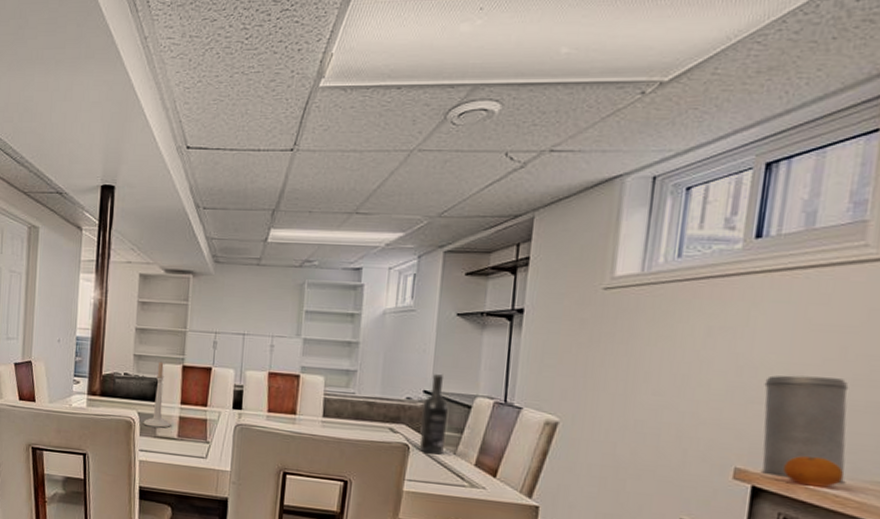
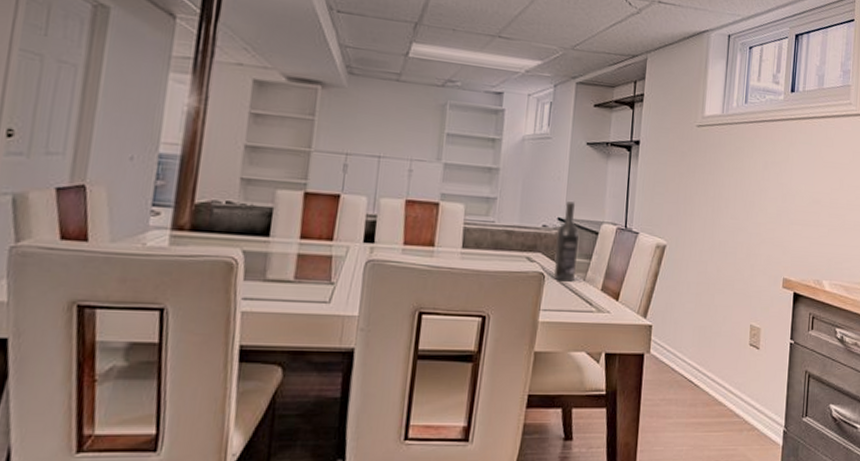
candlestick: present [143,361,171,428] -> none [249,187,287,269]
canister: present [760,375,849,485] -> none [798,201,845,287]
fruit: present [783,456,845,488] -> none [811,265,845,290]

